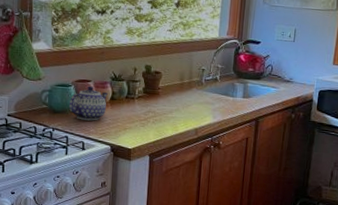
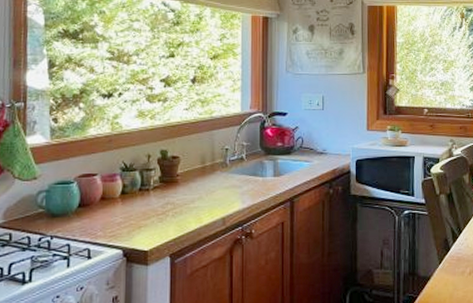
teapot: present [68,86,109,121] -> none [70,180,119,222]

